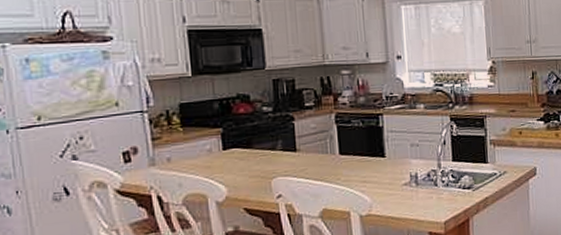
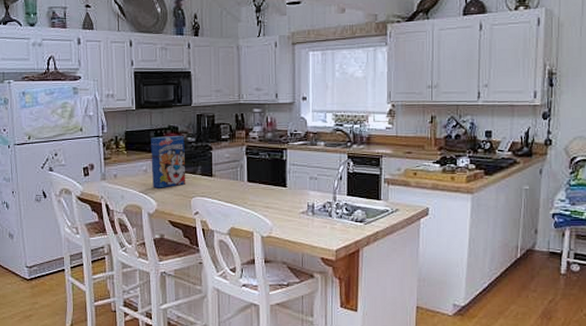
cereal box: none [214,105,264,171] -> present [151,136,186,188]

